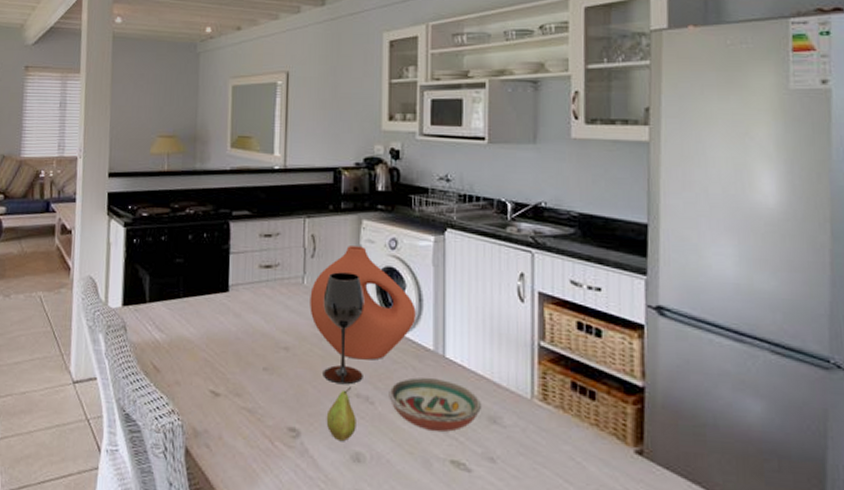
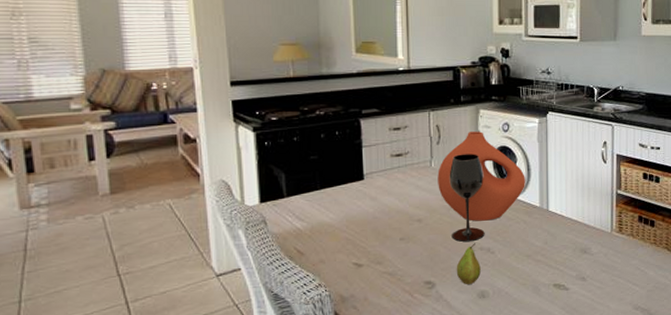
decorative bowl: present [389,377,482,432] -> none [506,227,576,266]

